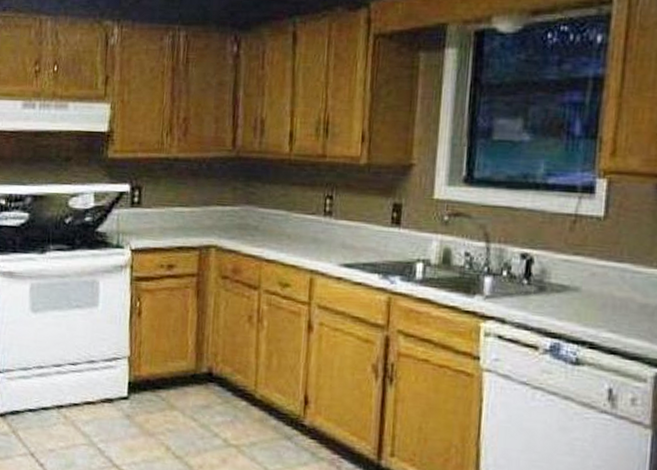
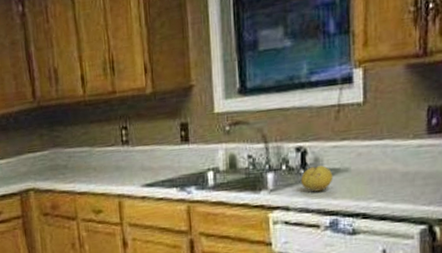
fruit: none [523,278,561,308] -> present [301,165,333,192]

